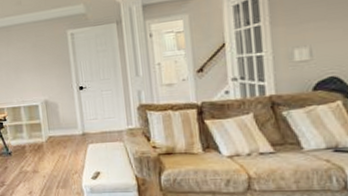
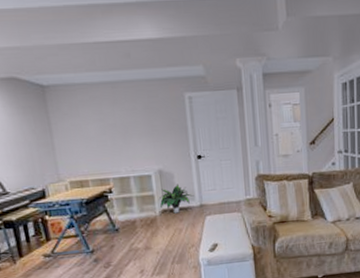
potted plant: none [45,113,77,141] -> present [158,183,194,214]

